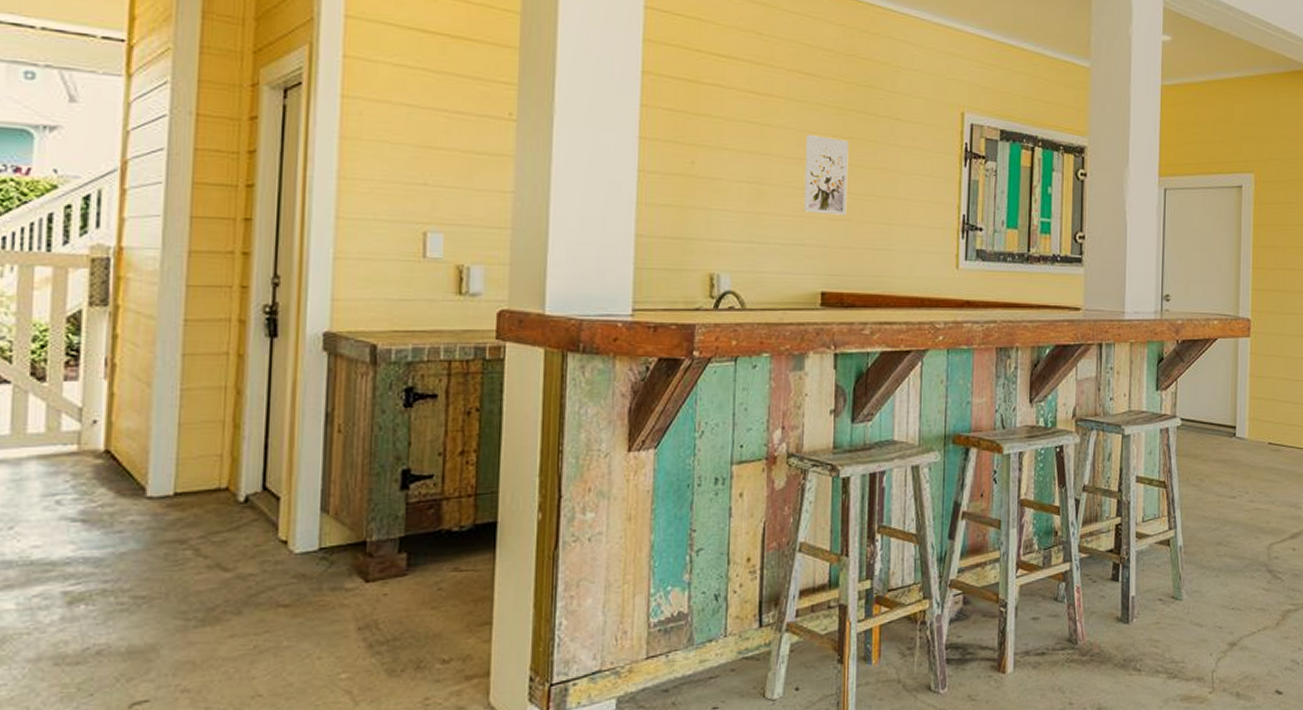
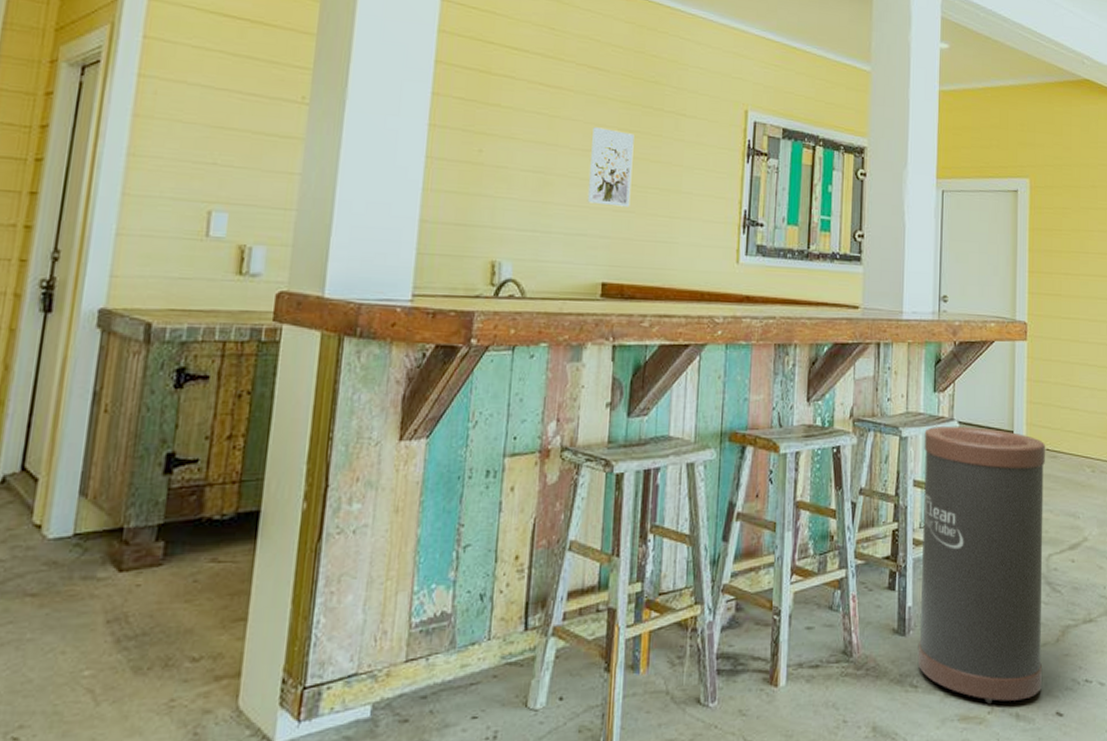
trash can: none [1141,422,1268,684] -> present [917,425,1045,704]

